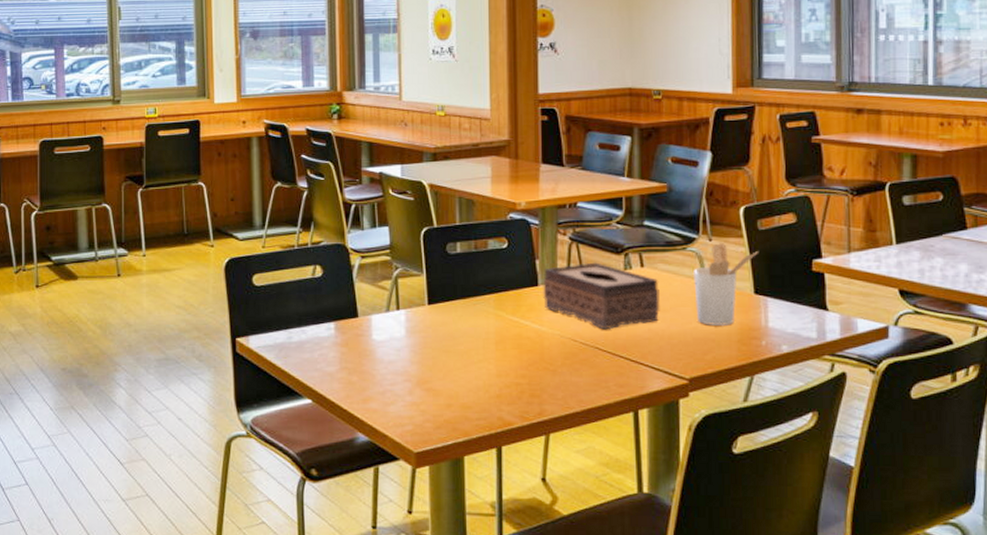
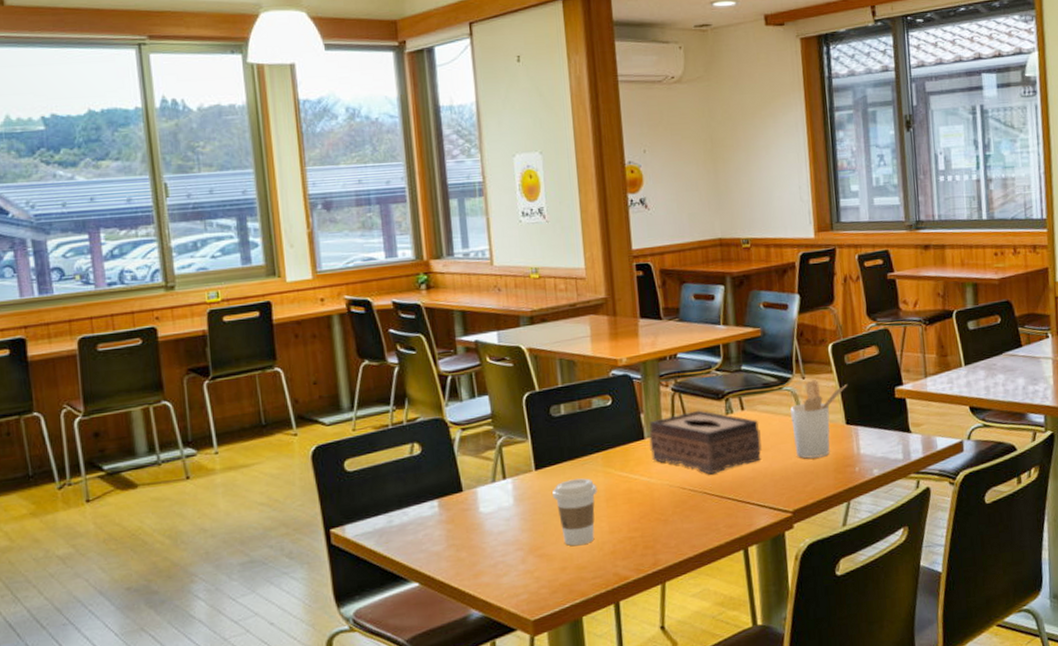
coffee cup: none [443,318,487,385] -> present [552,478,598,546]

